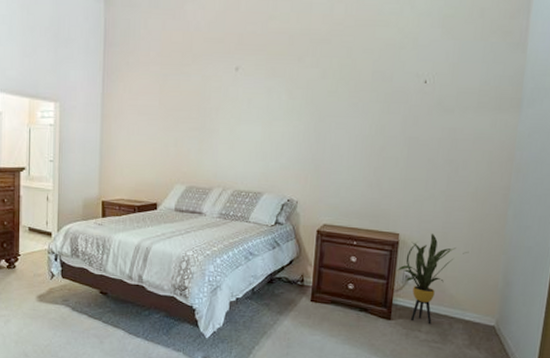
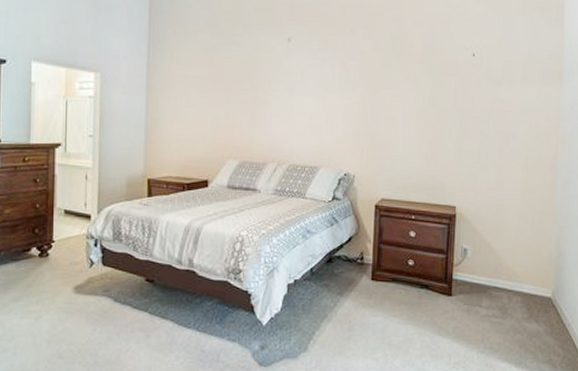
house plant: present [397,234,469,325] -> none [455,206,523,299]

